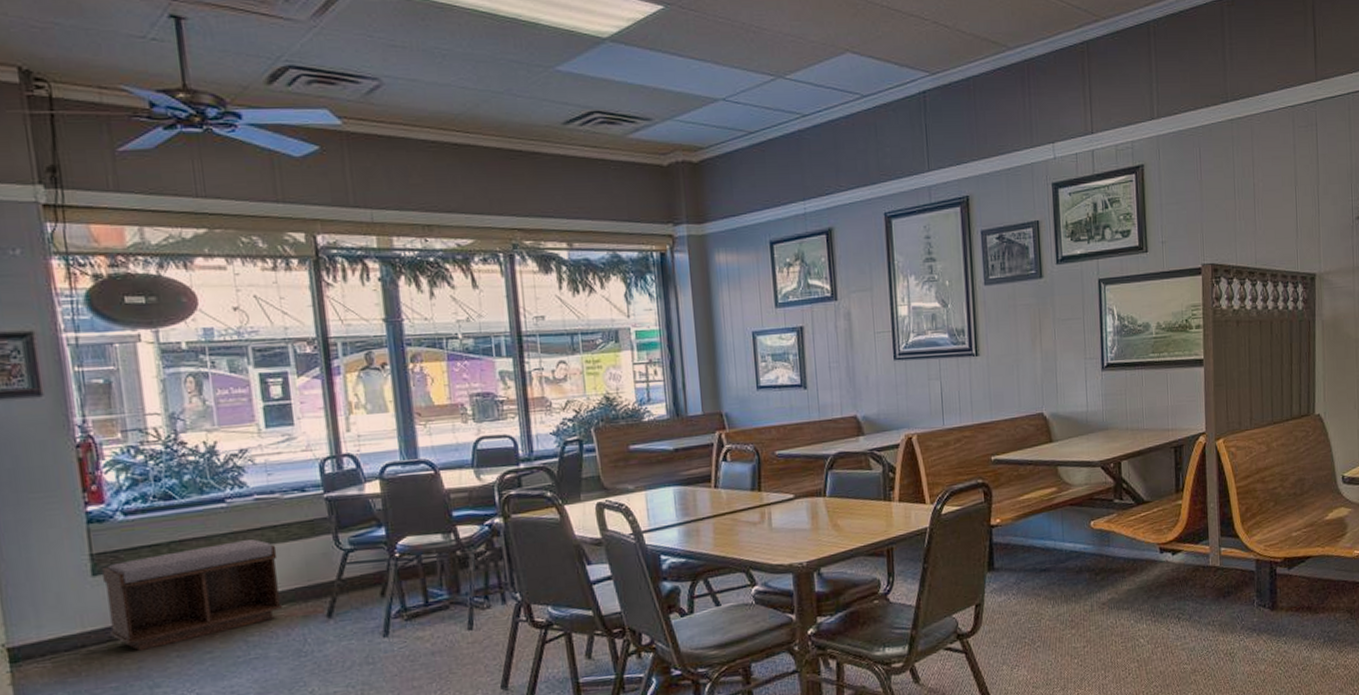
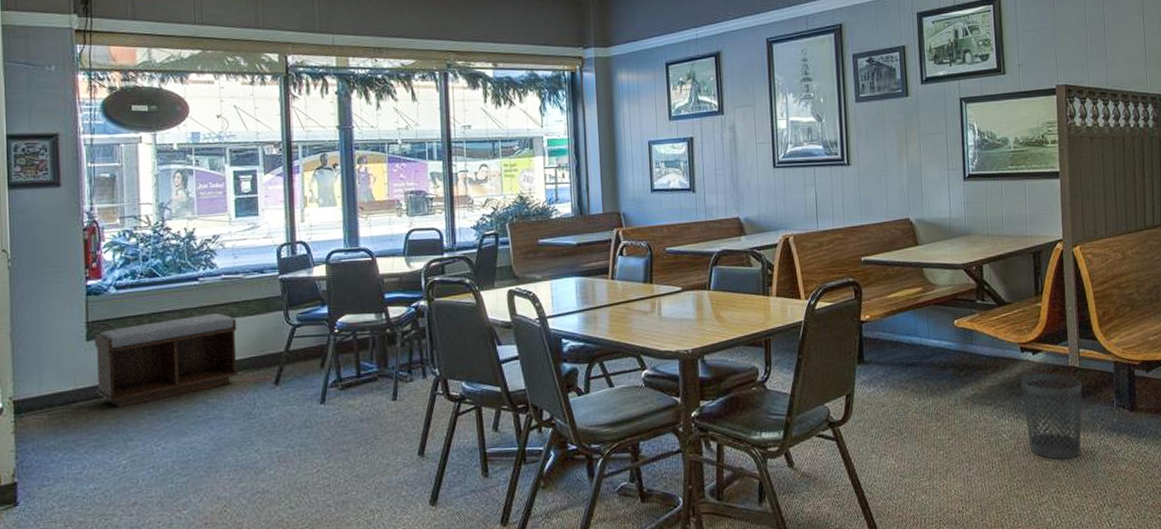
wastebasket: none [1159,574,1223,663] -> present [1020,373,1083,460]

